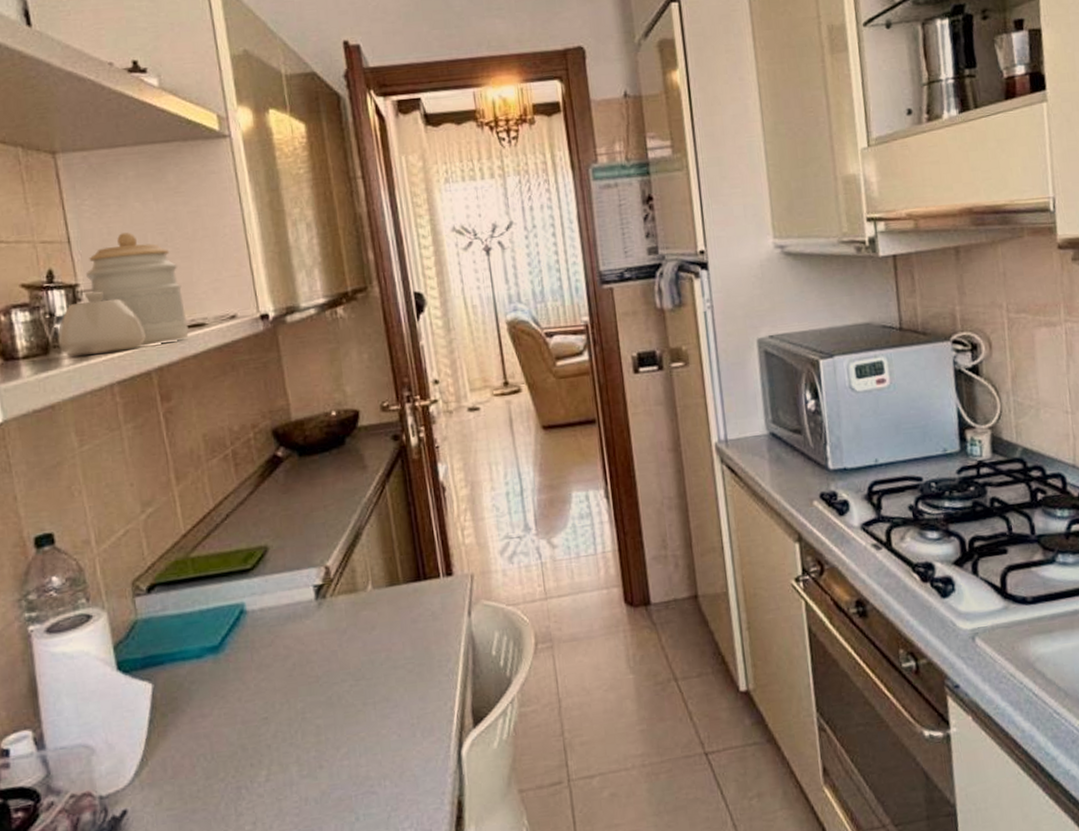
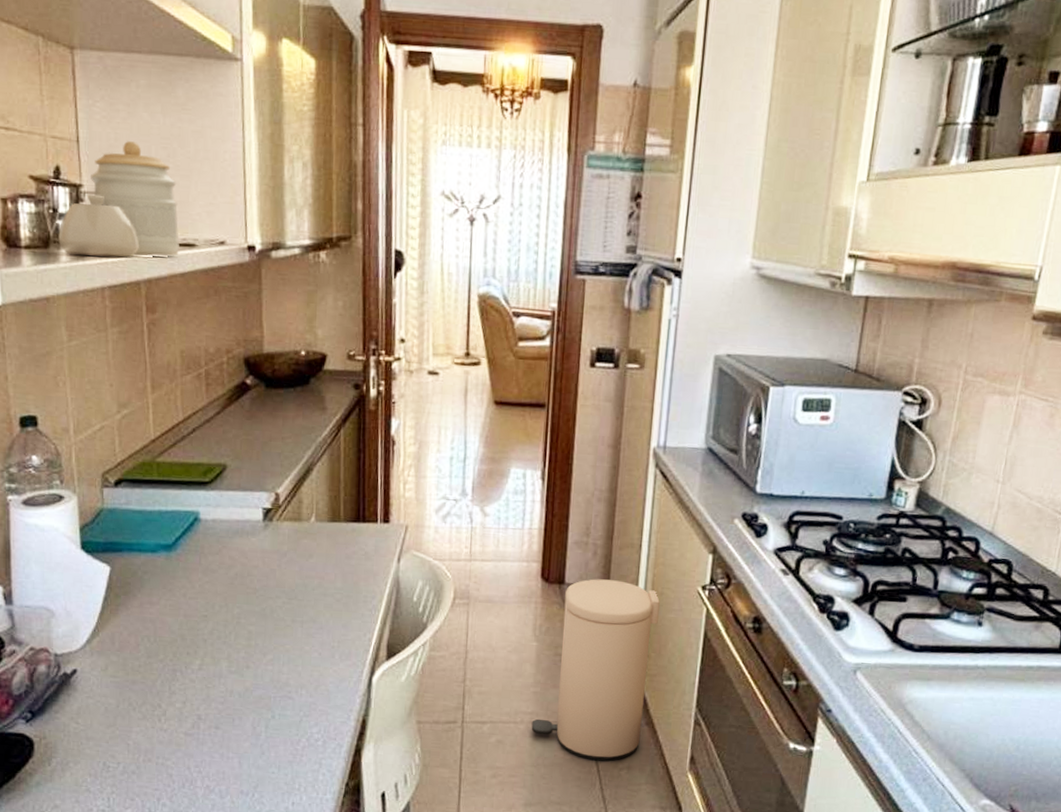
pedal bin: none [644,589,765,795] -> present [531,579,660,762]

